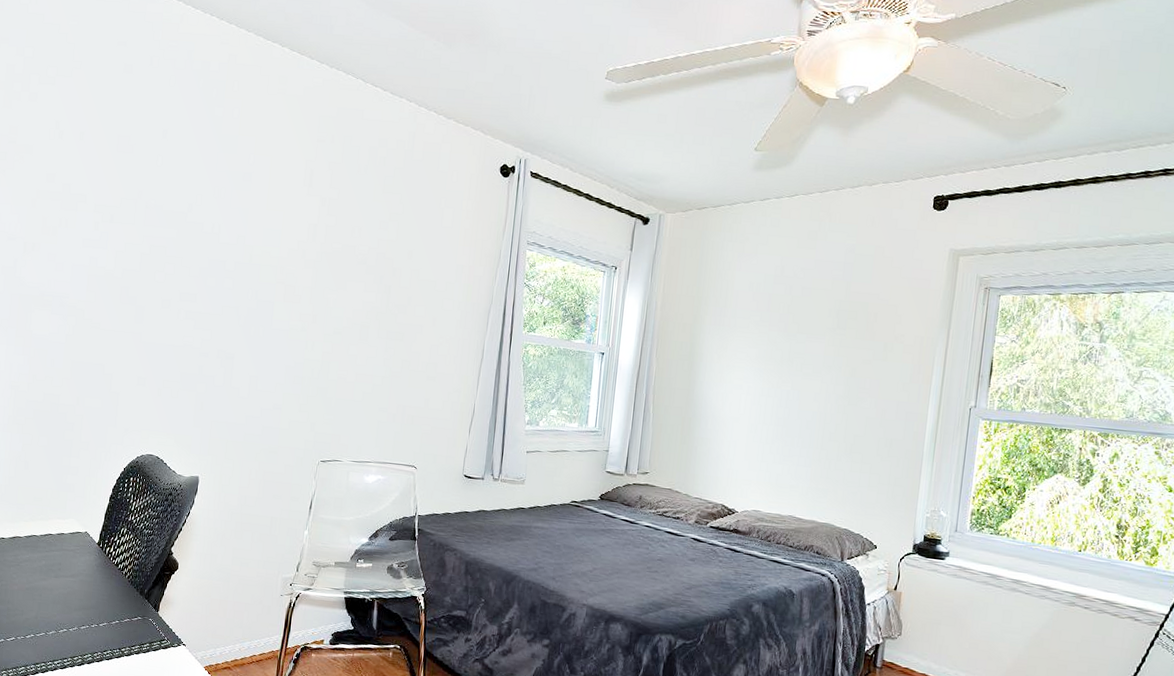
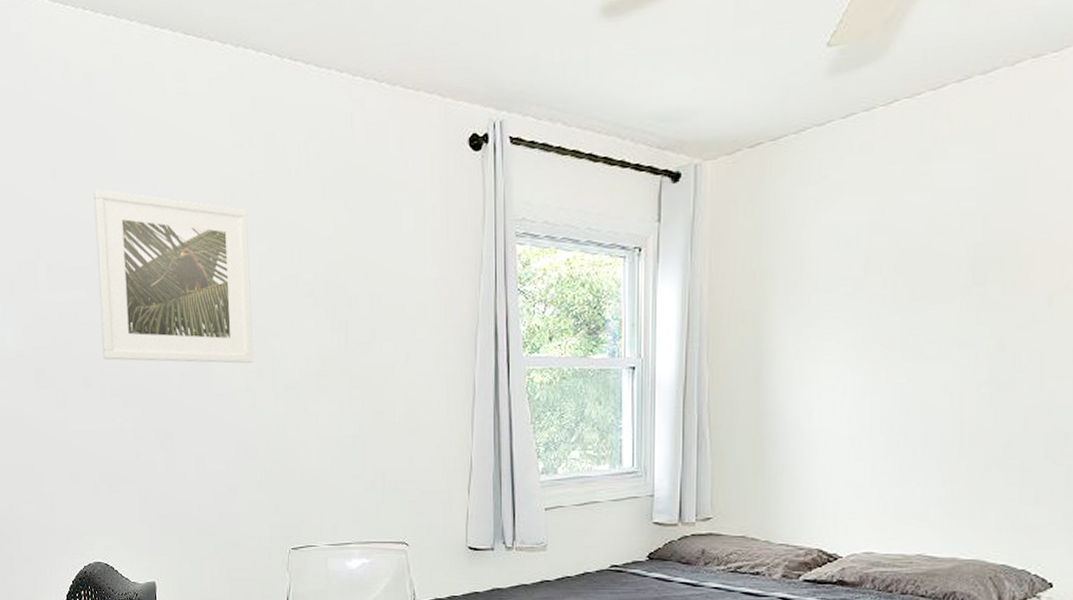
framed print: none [182,153,322,308] -> present [92,189,253,364]

